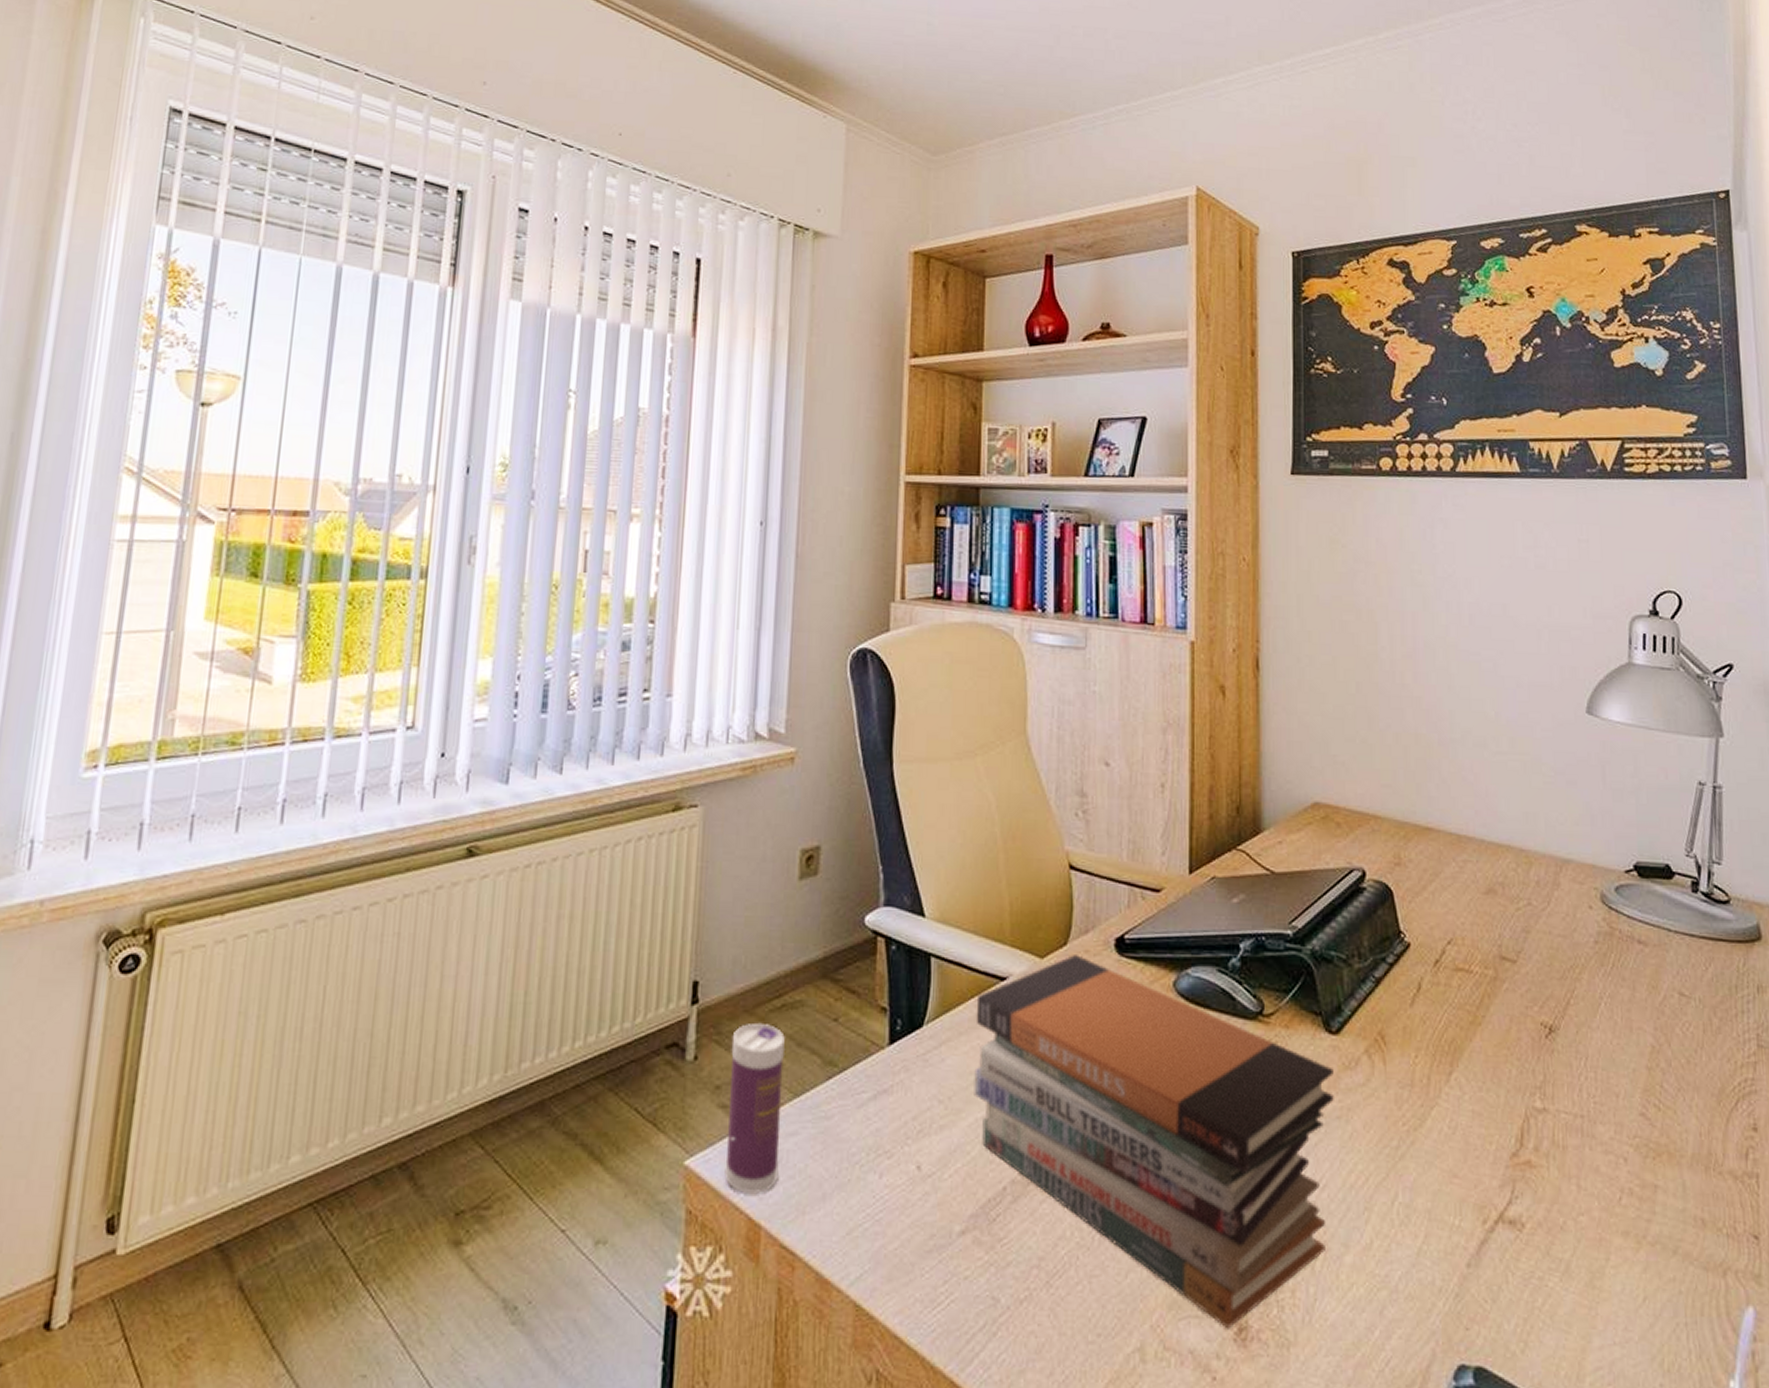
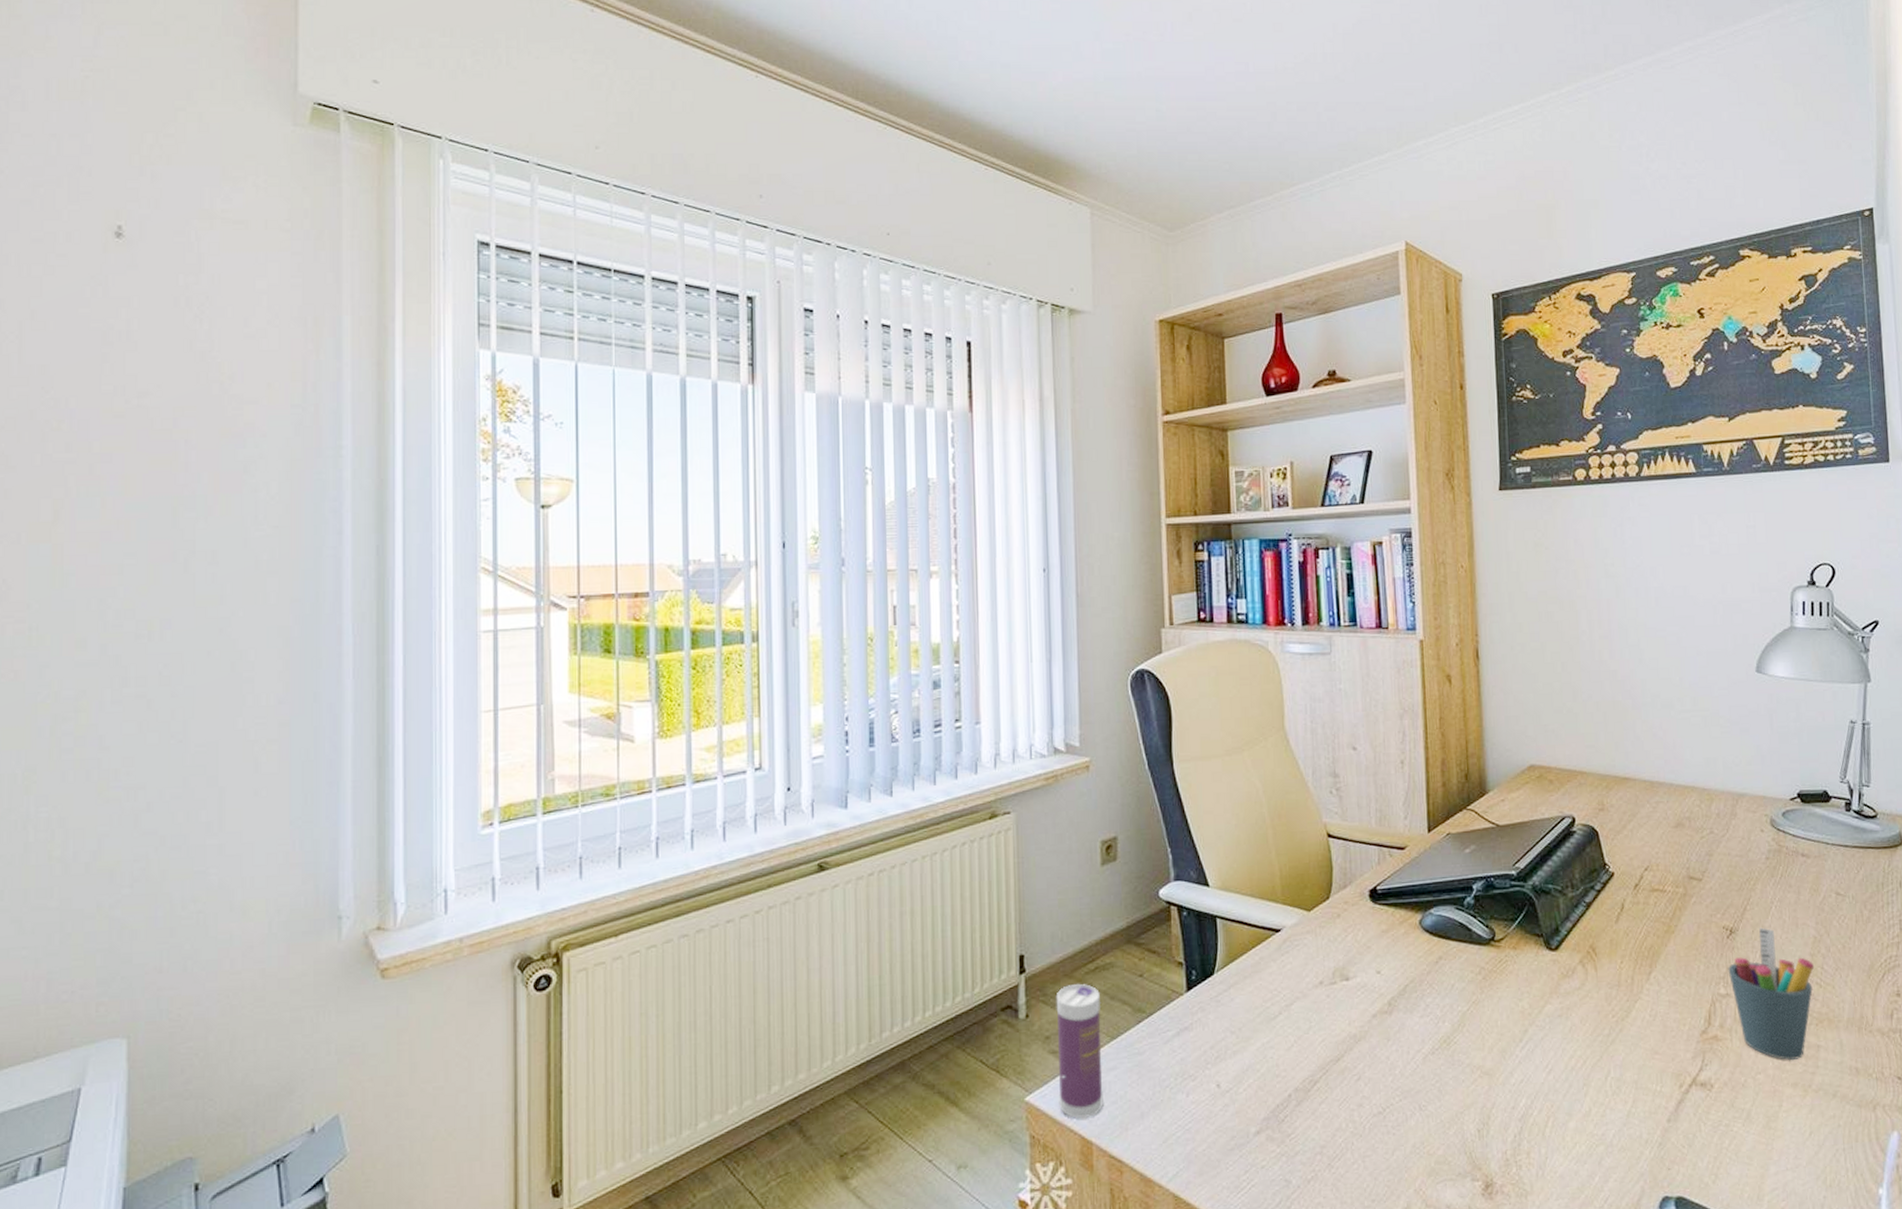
book stack: present [974,953,1334,1329] -> none [1256,905,1556,1187]
pen holder: none [1545,1028,1652,1202] -> present [1728,927,1815,1061]

